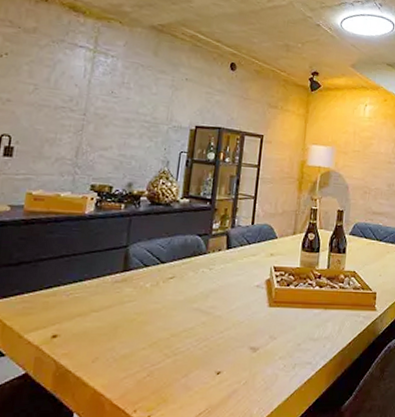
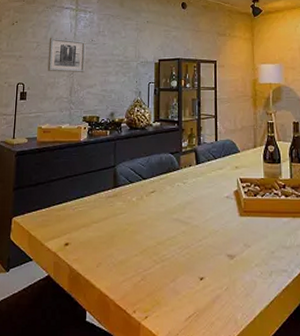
wall art: none [46,80,104,131] -> present [47,37,86,73]

